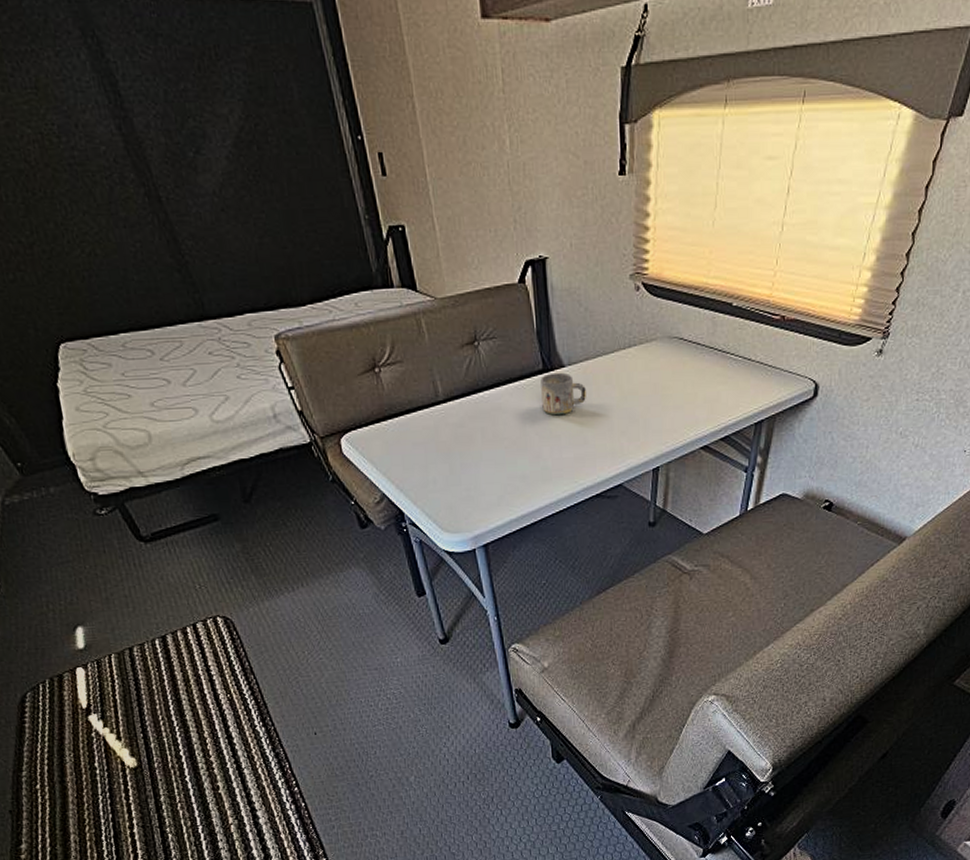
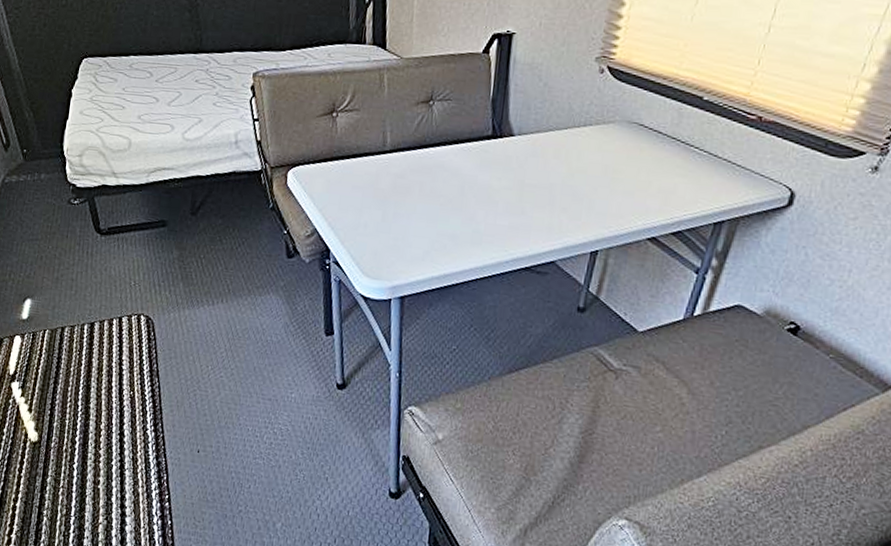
mug: present [540,372,586,416] -> none [484,140,532,182]

